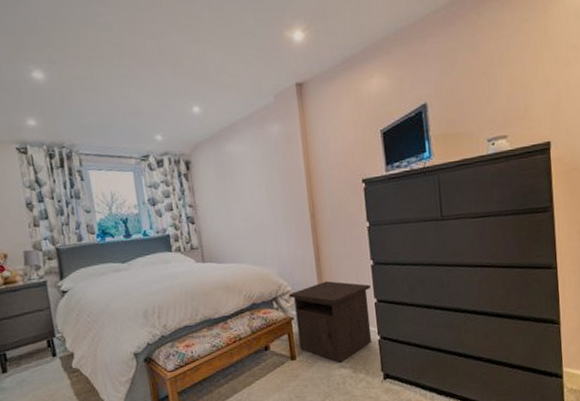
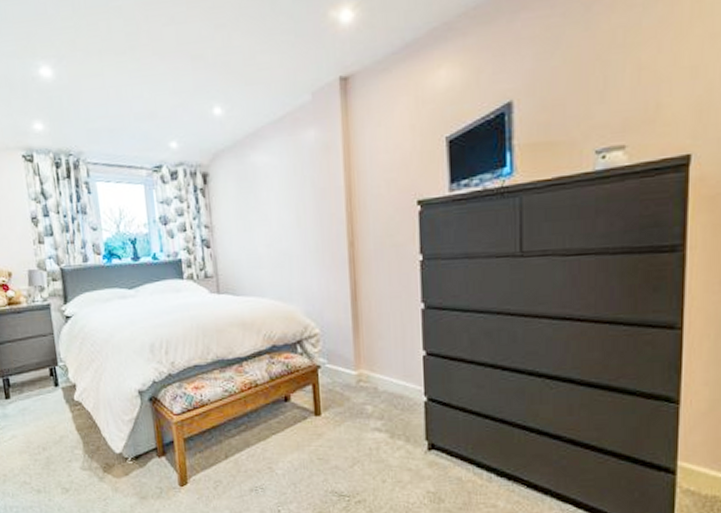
nightstand: present [288,280,372,363] -> none [316,324,419,425]

